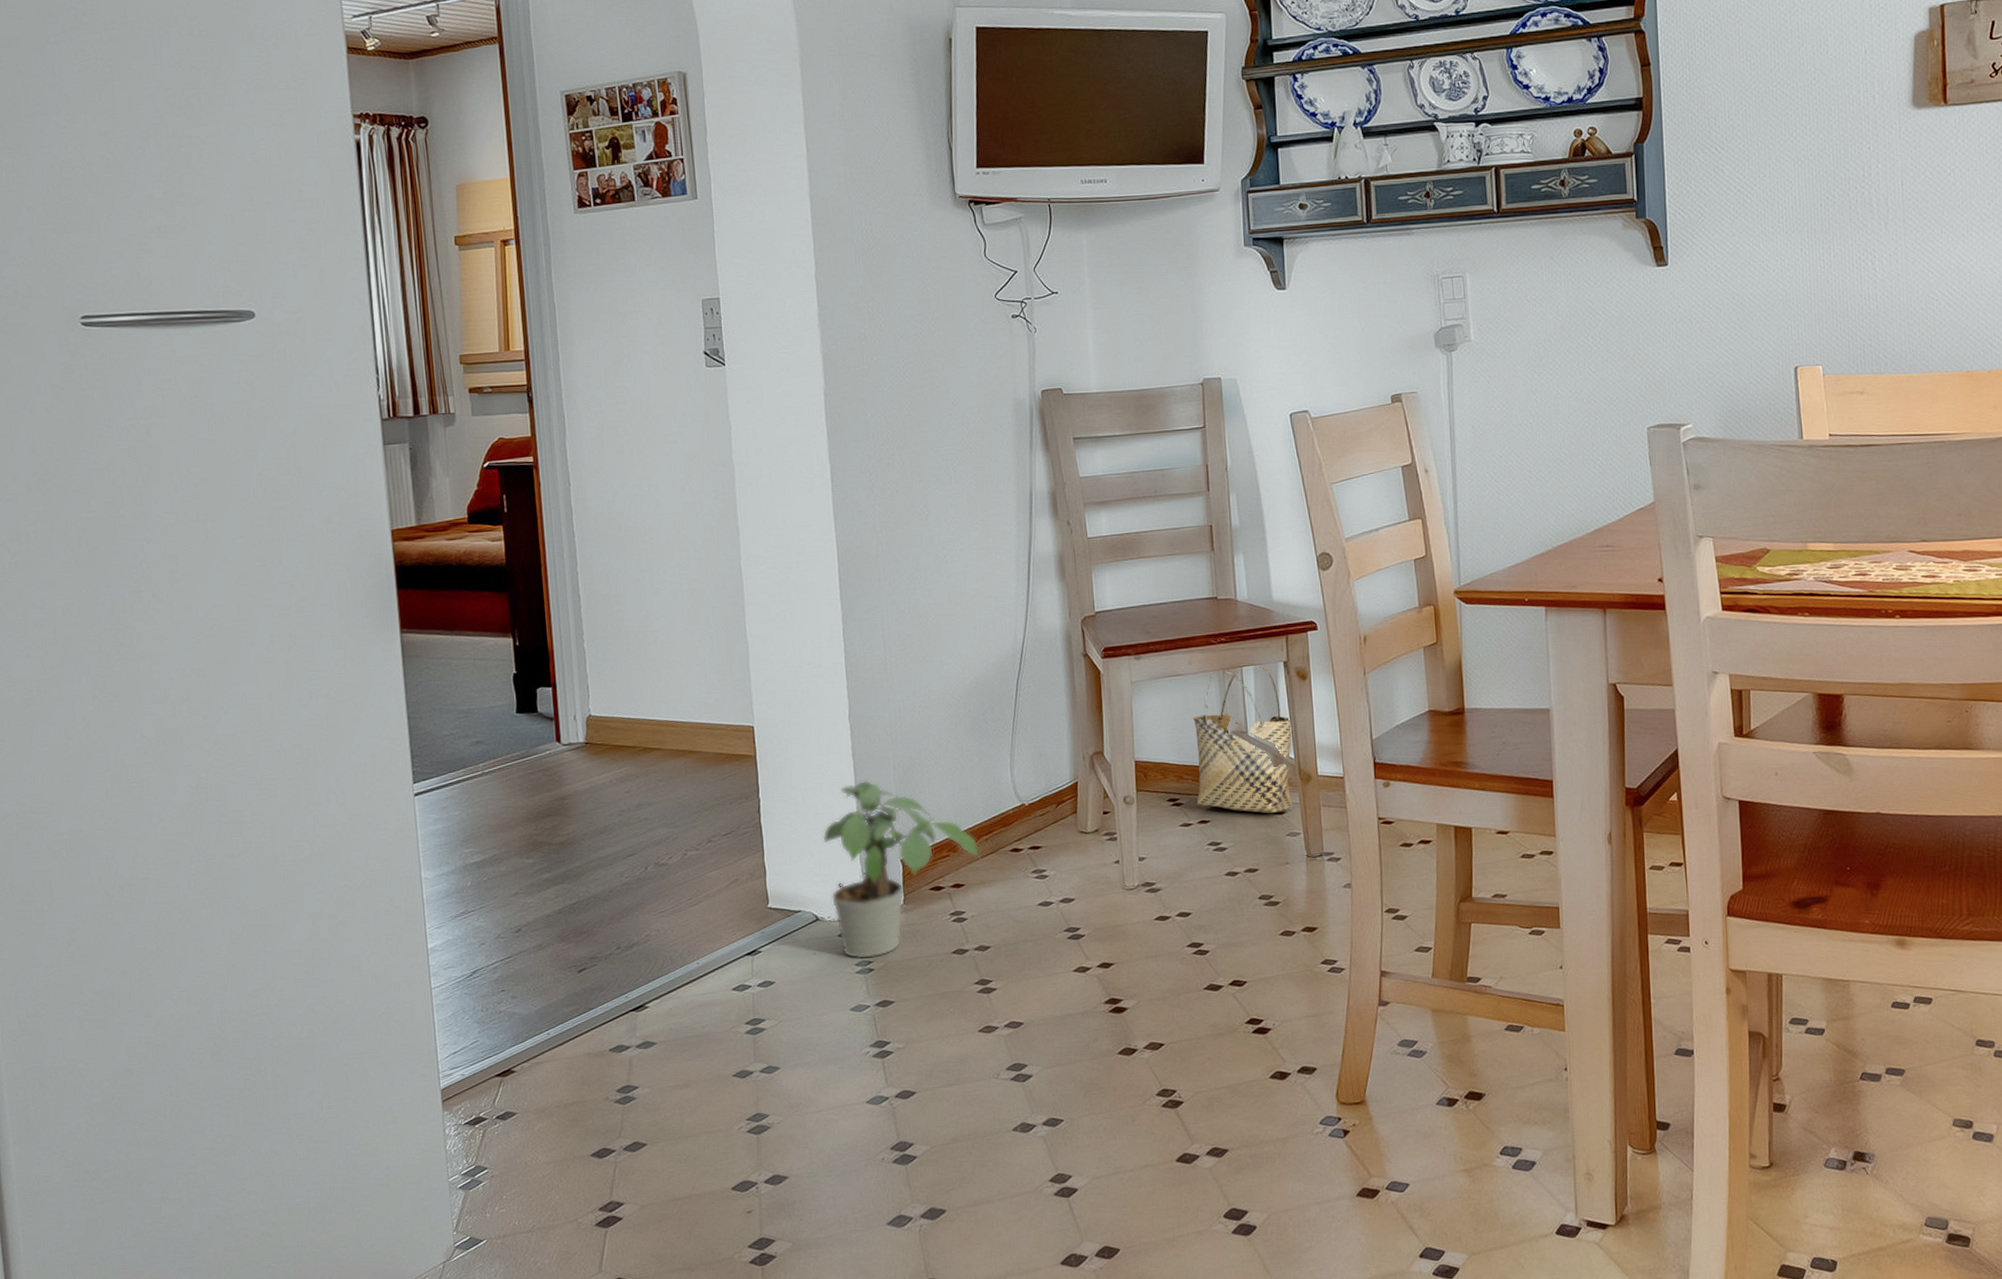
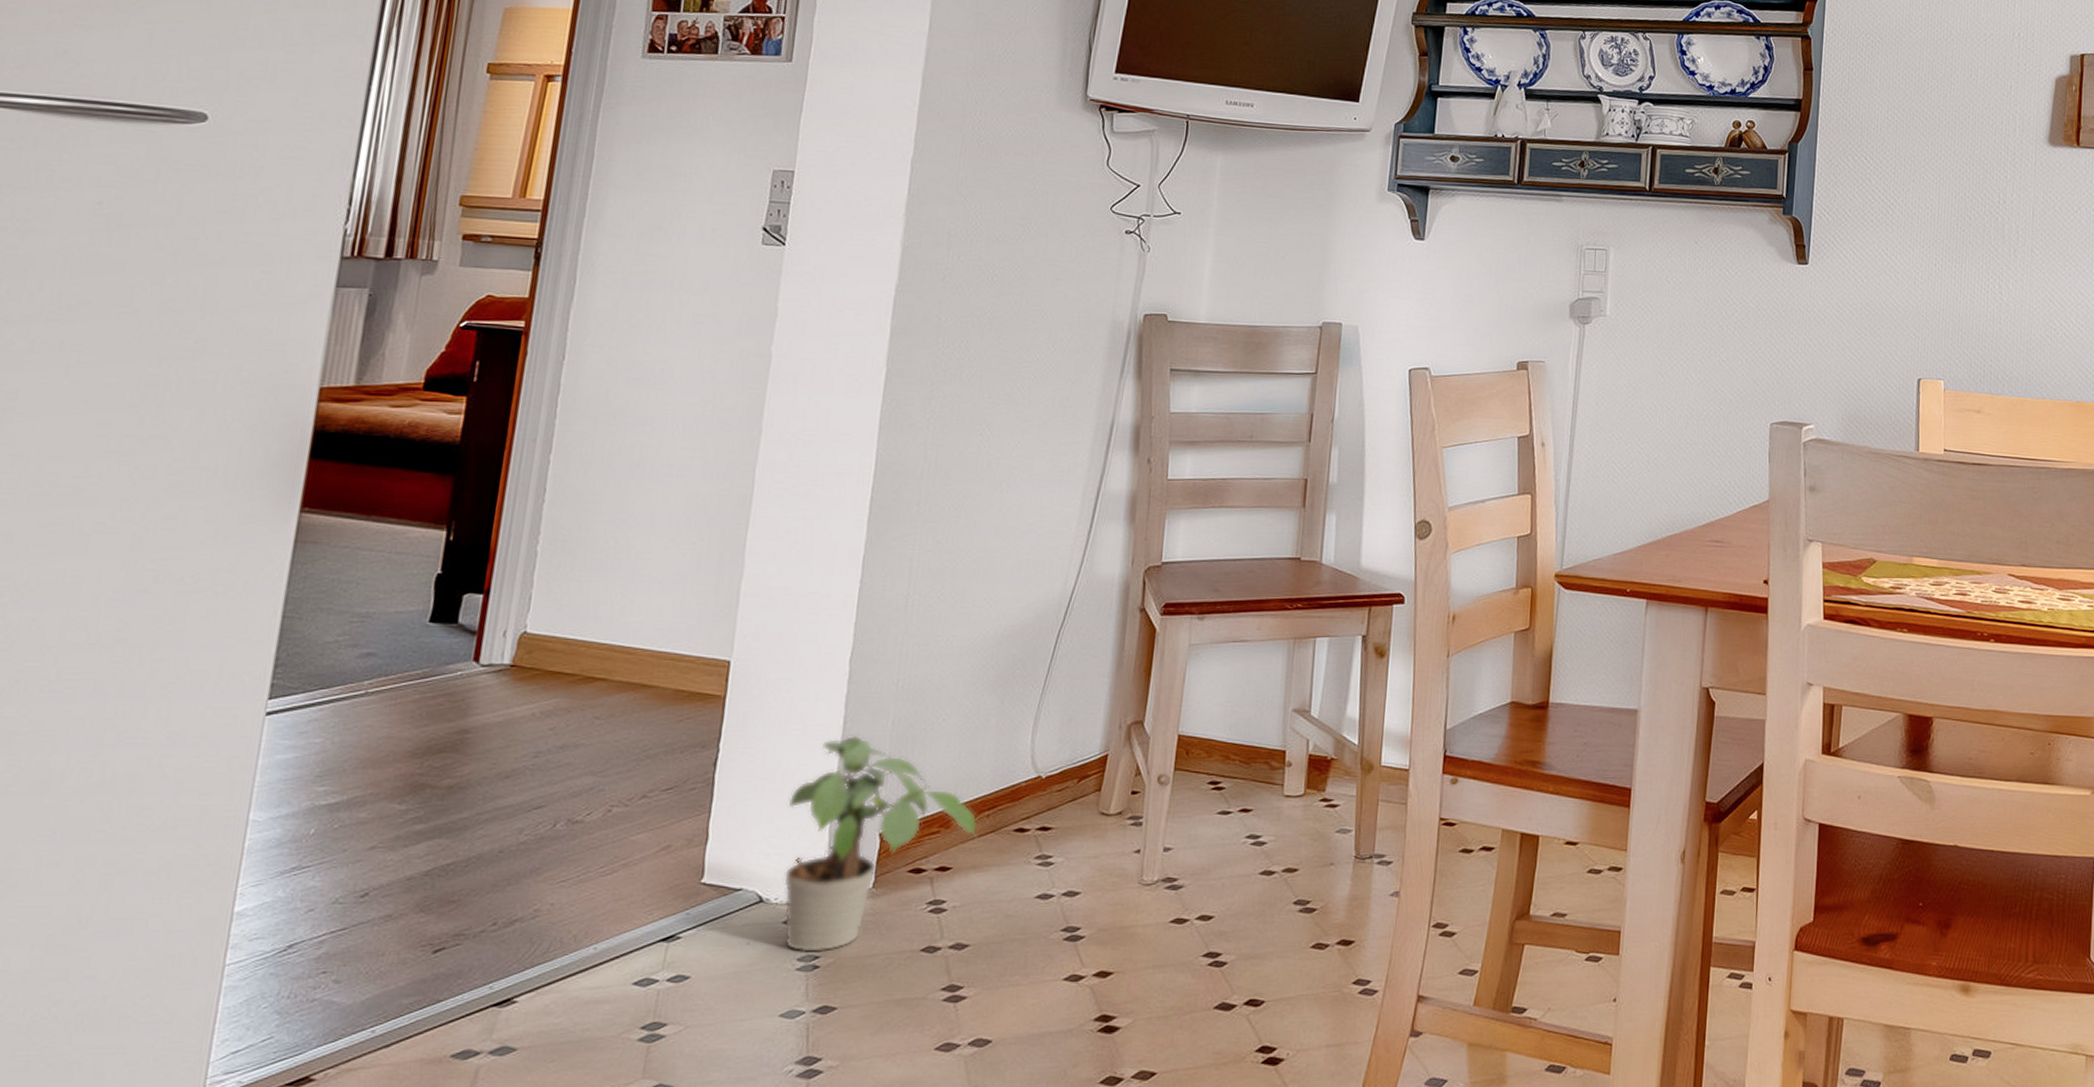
woven basket: present [1192,666,1293,813] -> none [1240,639,1362,805]

